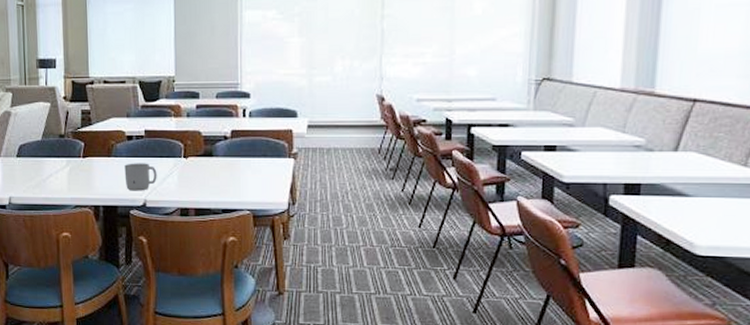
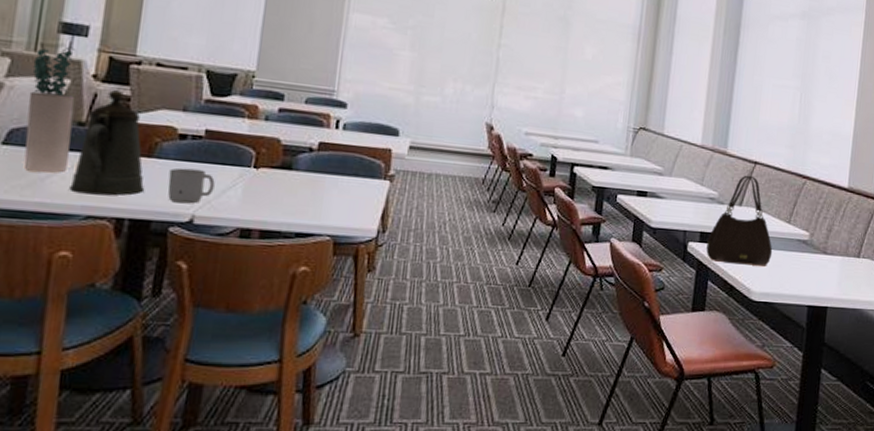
vase: none [25,74,59,176] -> present [23,41,76,174]
coffee pot: none [62,107,110,189] -> present [69,90,145,196]
handbag: none [633,116,723,217] -> present [706,175,773,266]

